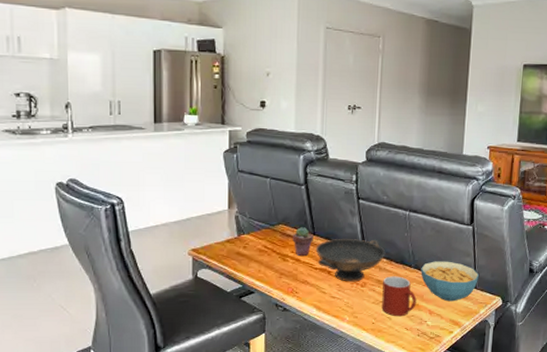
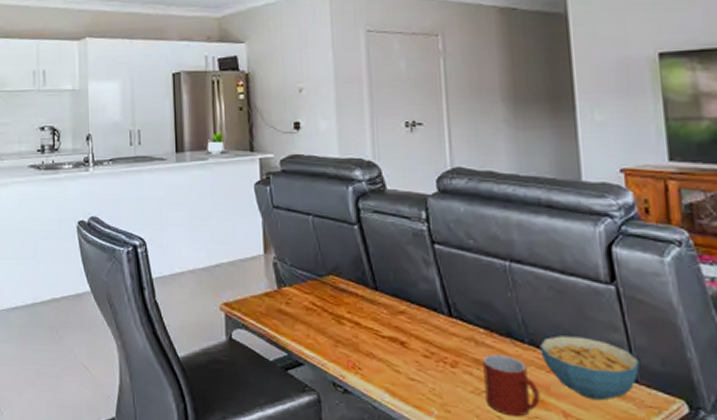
potted succulent: present [293,227,314,257] -> none [348,279,376,320]
decorative bowl: present [315,239,386,282] -> none [380,297,482,360]

